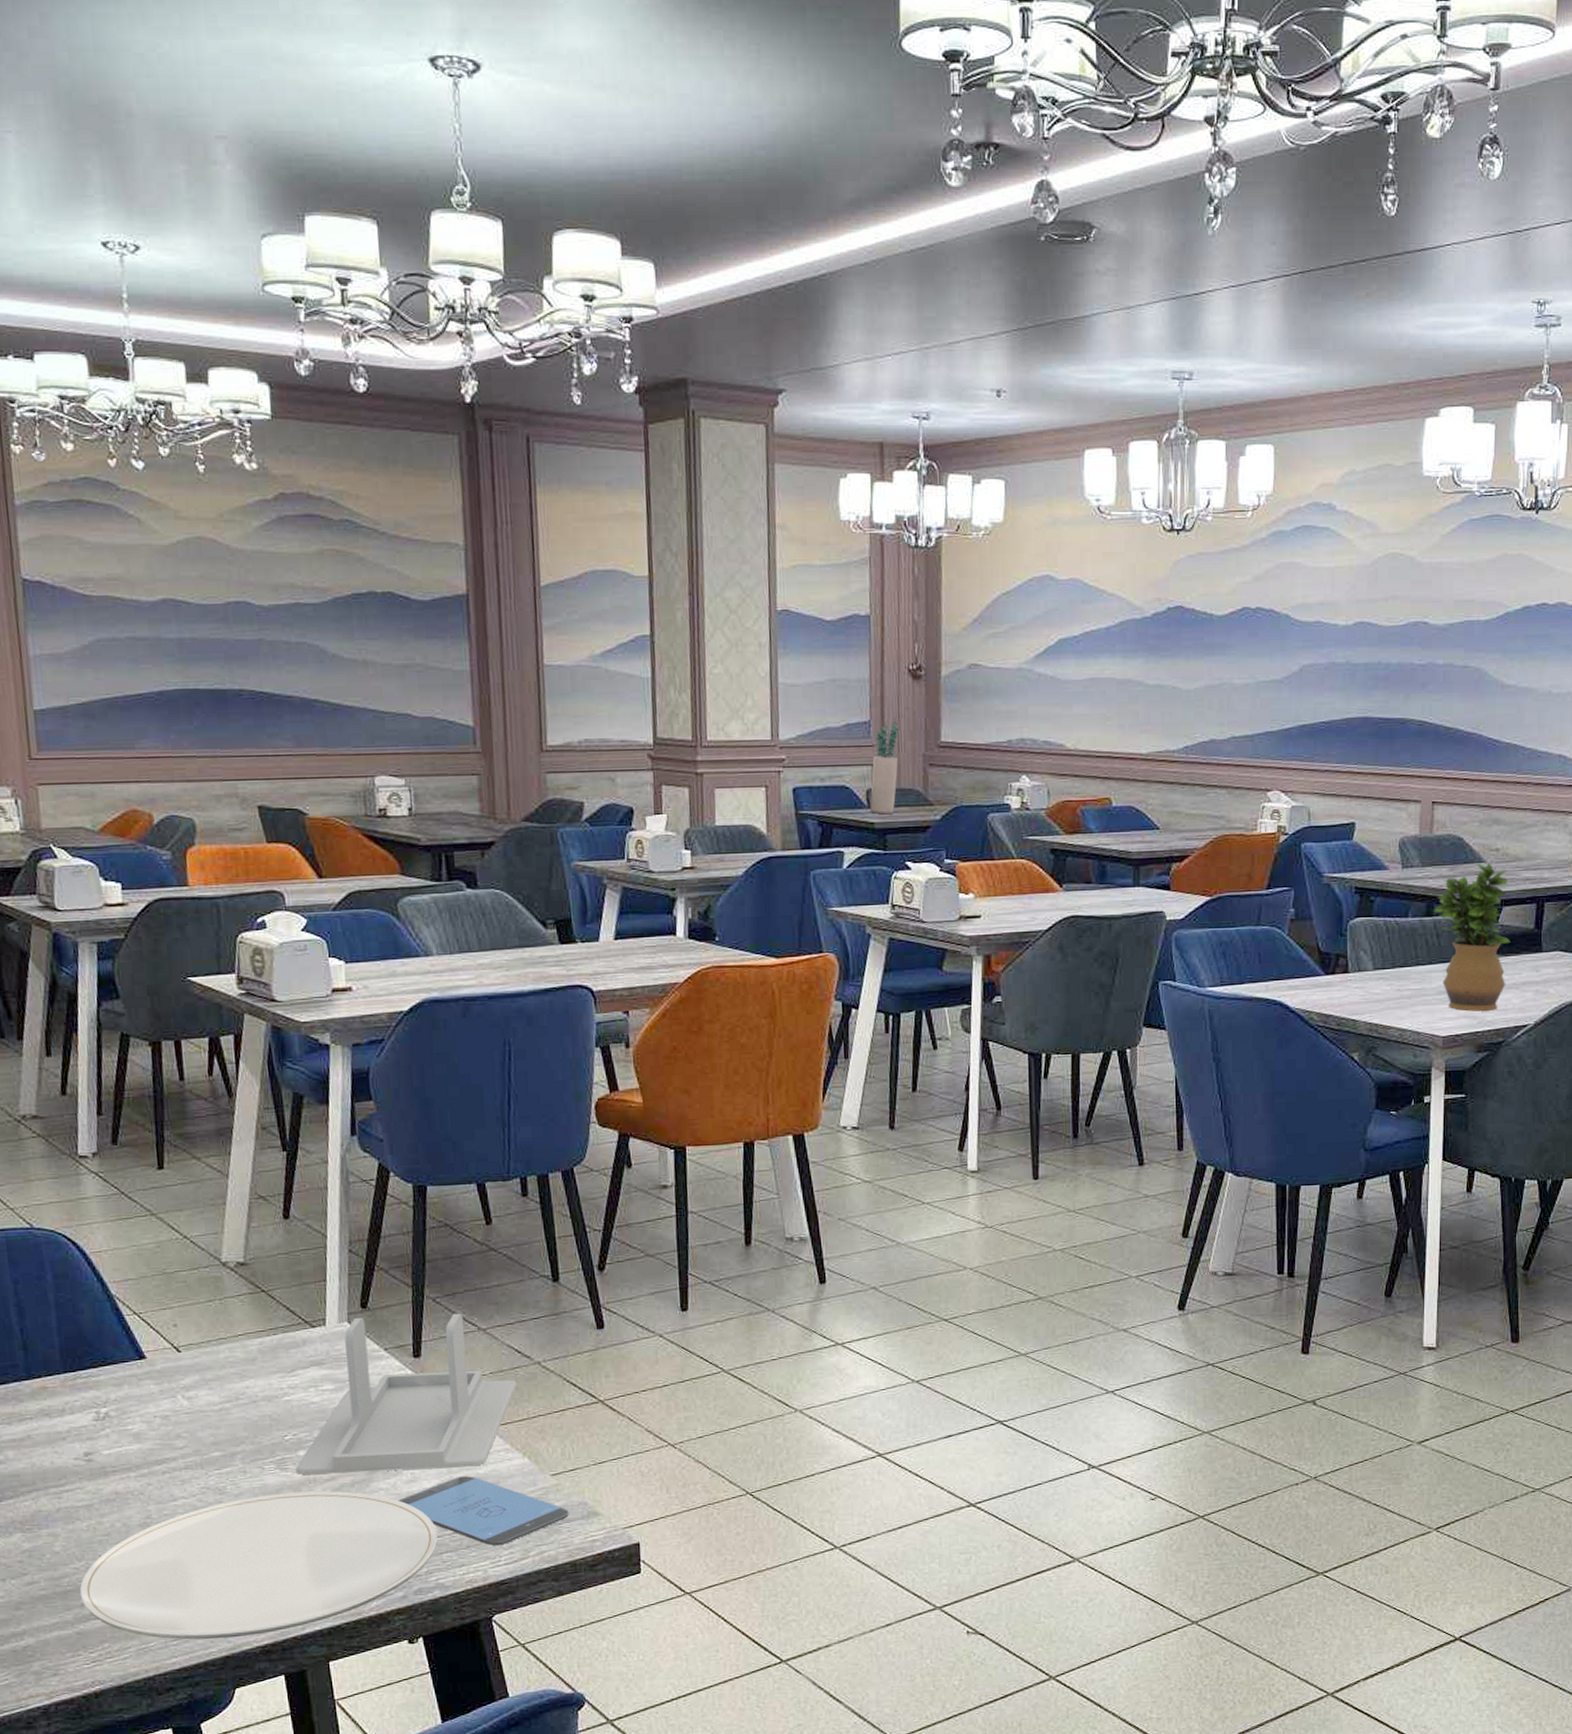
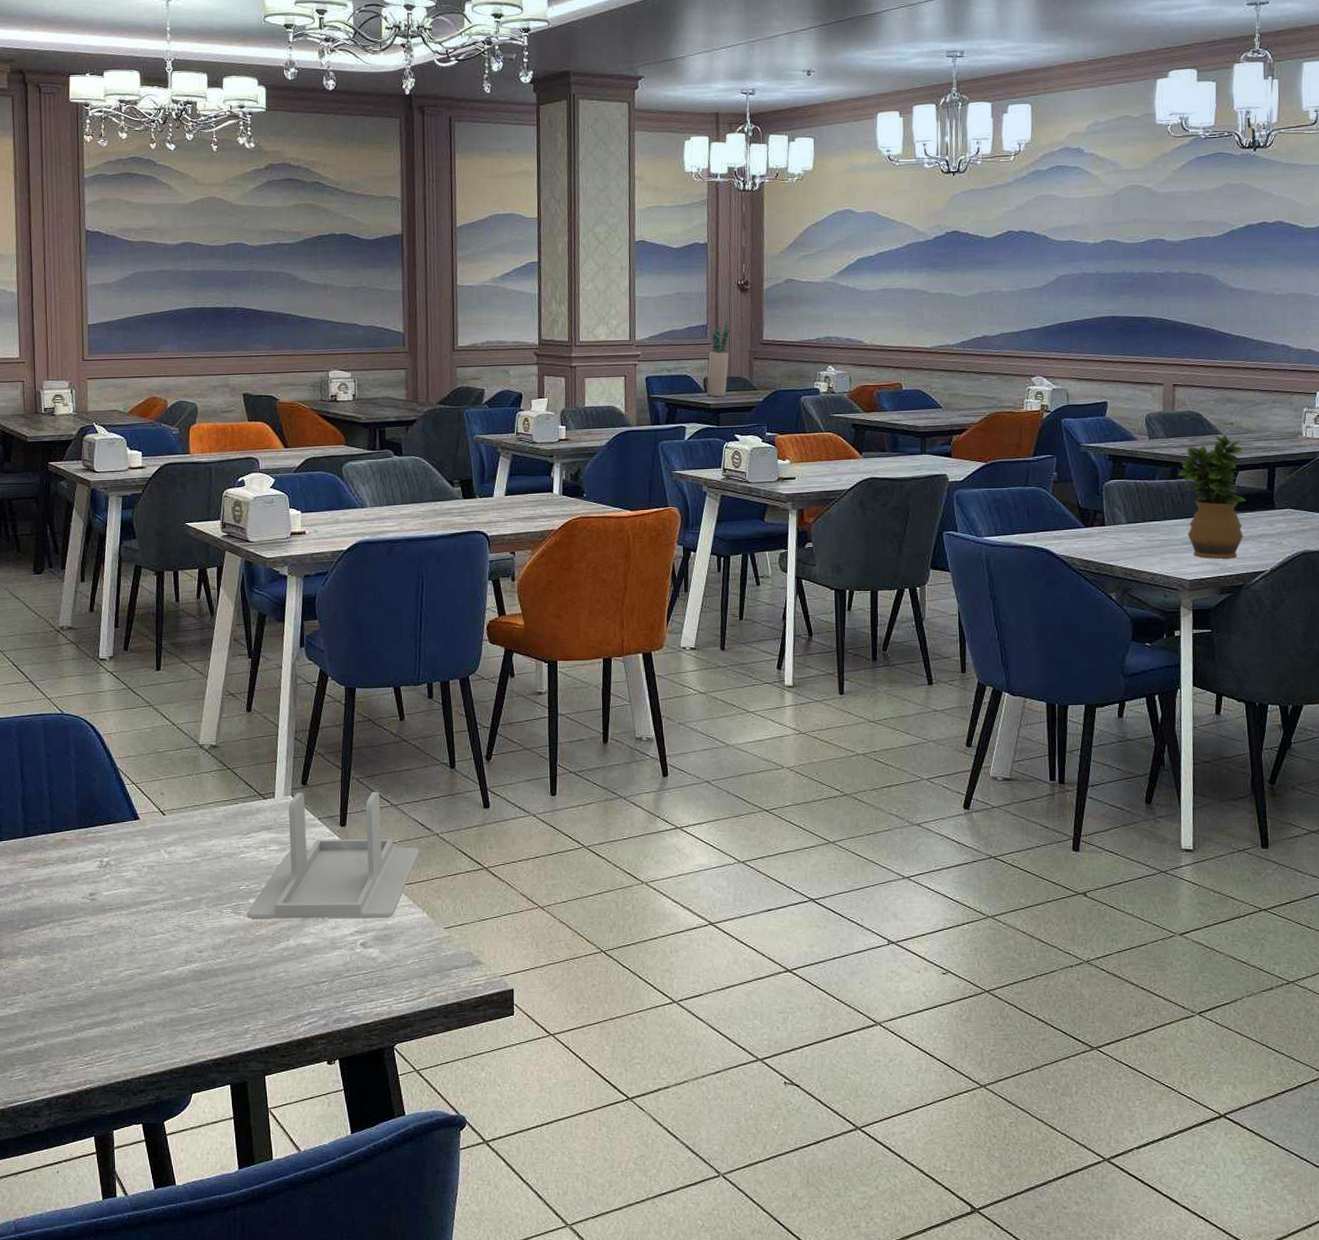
plate: present [79,1490,438,1640] -> none [79,932,354,1051]
smartphone: present [398,1476,569,1546] -> none [324,926,458,986]

